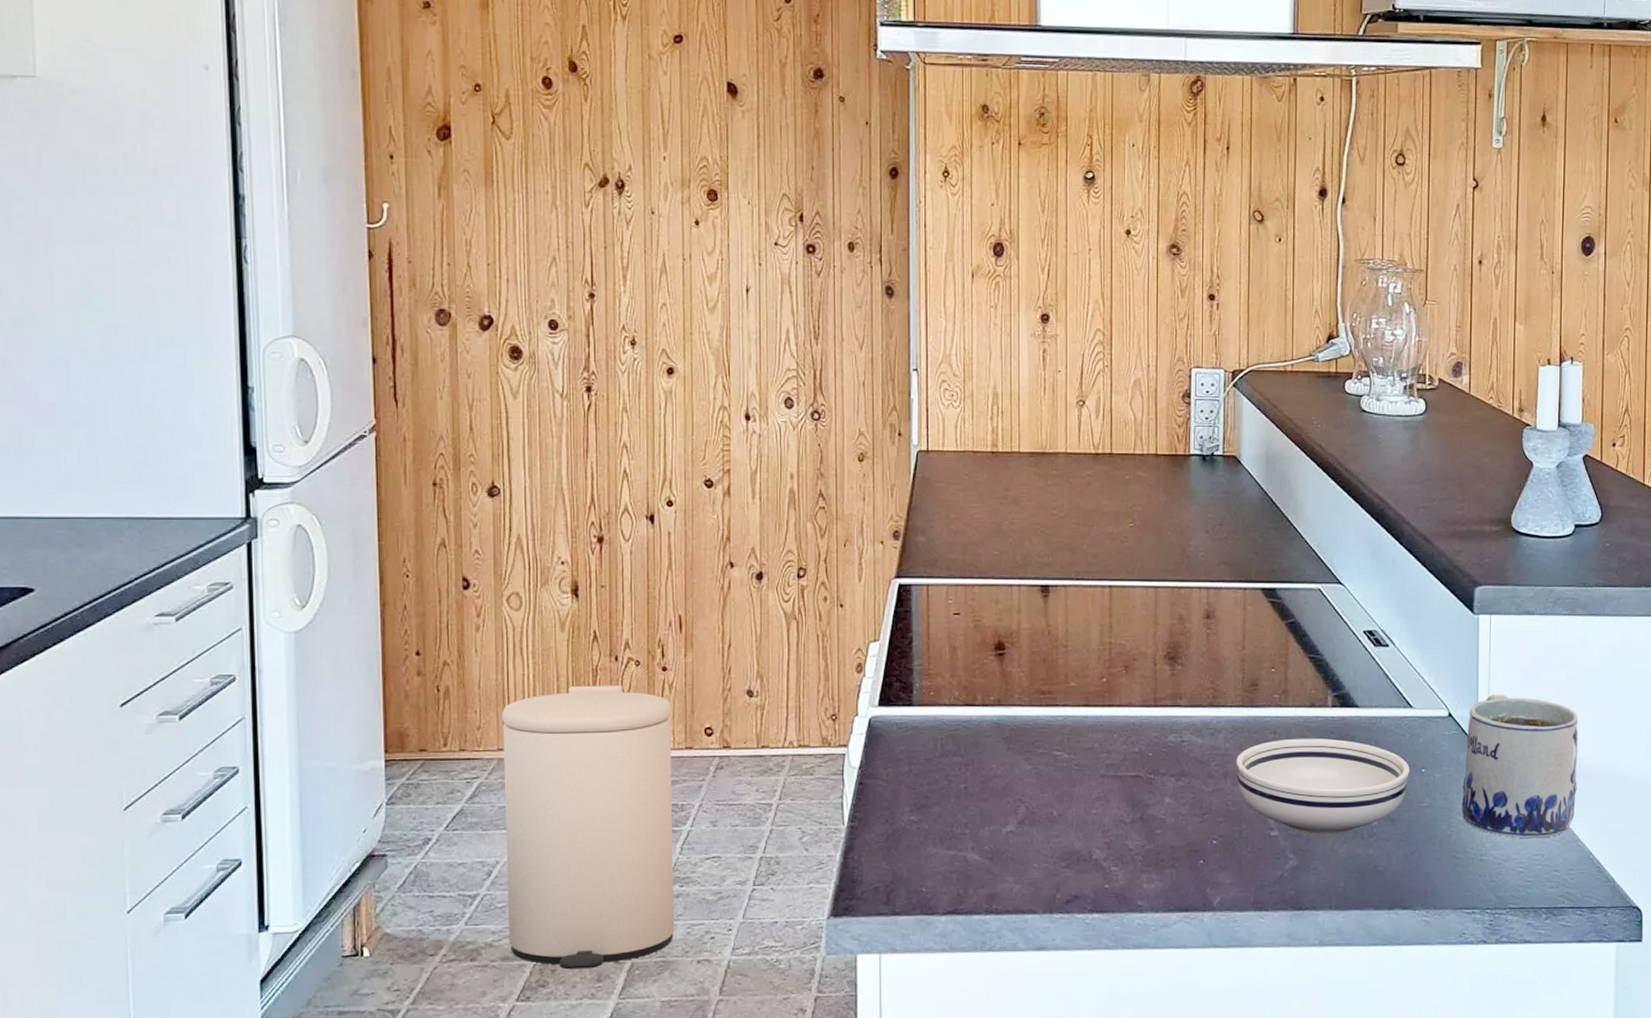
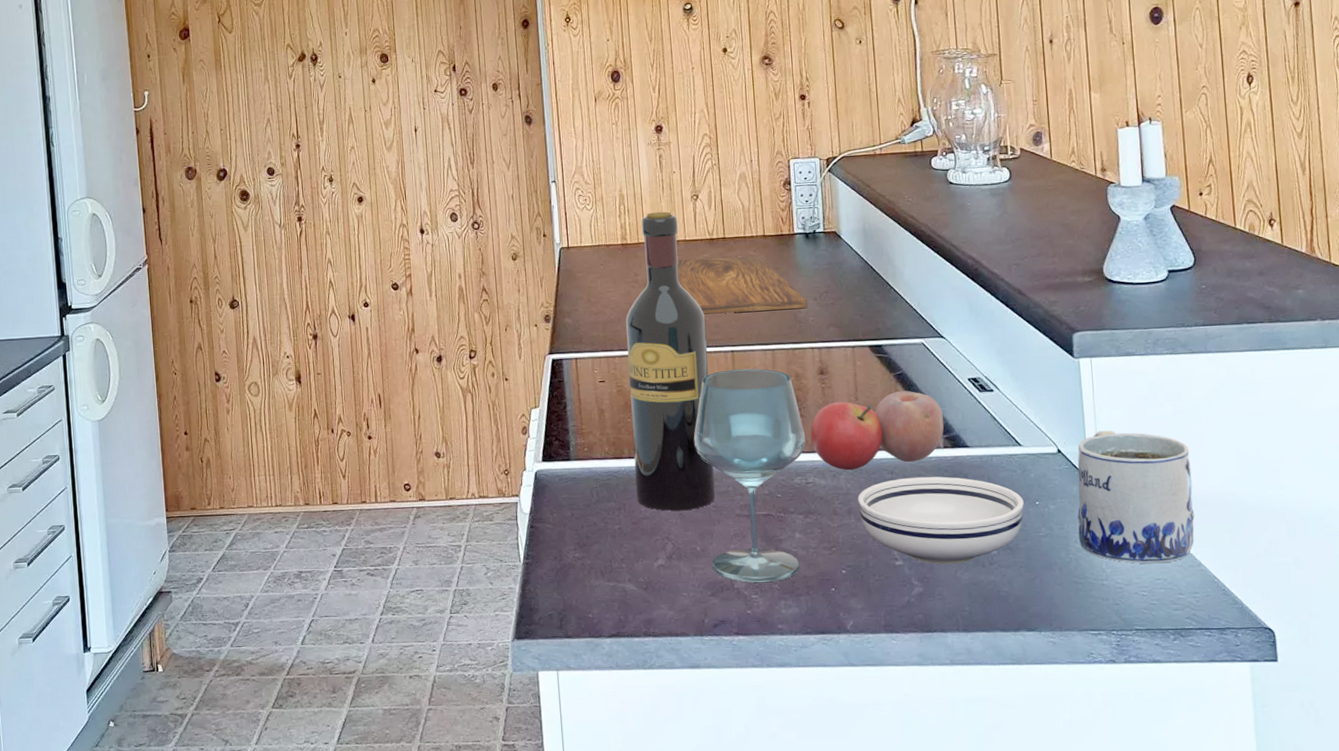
pedal bin: present [501,684,675,970] -> none [249,452,390,683]
wine bottle: none [988,417,1083,769] -> present [625,211,715,511]
cutting board: none [1055,475,1198,542] -> present [677,256,807,314]
wine glass: none [1058,607,1185,853] -> present [693,368,806,583]
fruit: none [1190,651,1268,728] -> present [810,402,883,470]
fruit: none [1262,641,1335,721] -> present [875,390,944,462]

